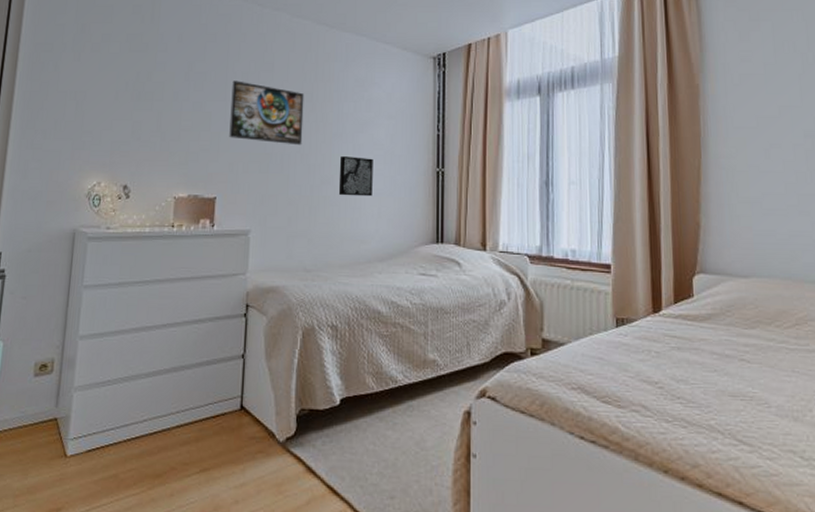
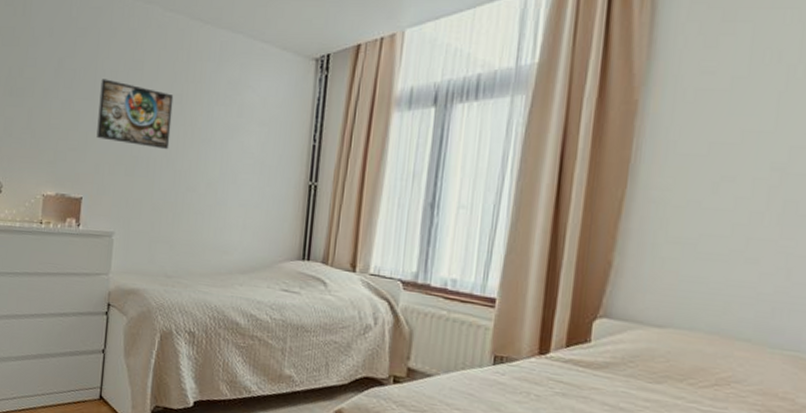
wall art: present [338,156,373,197] -> none [203,163,242,207]

